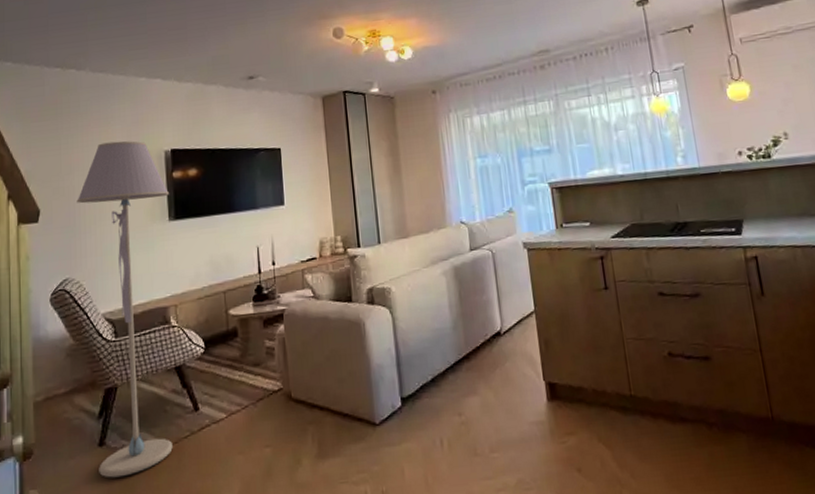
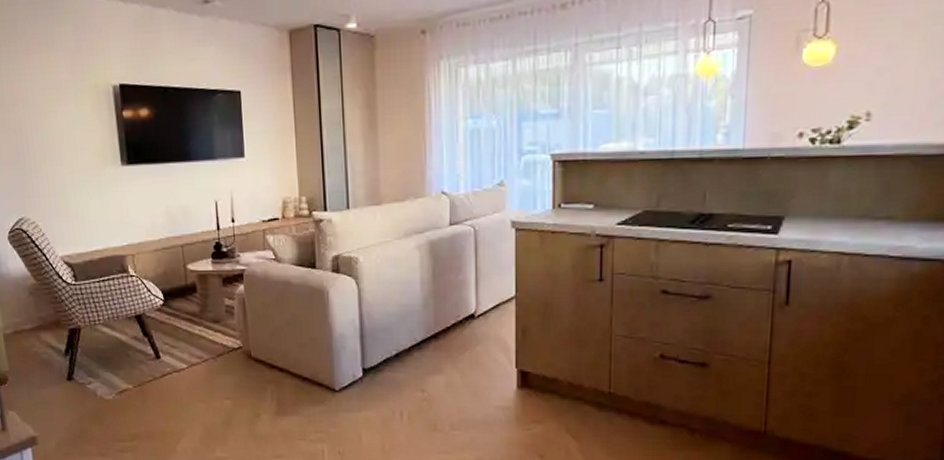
floor lamp: present [76,141,173,478] -> none [24,70,137,410]

